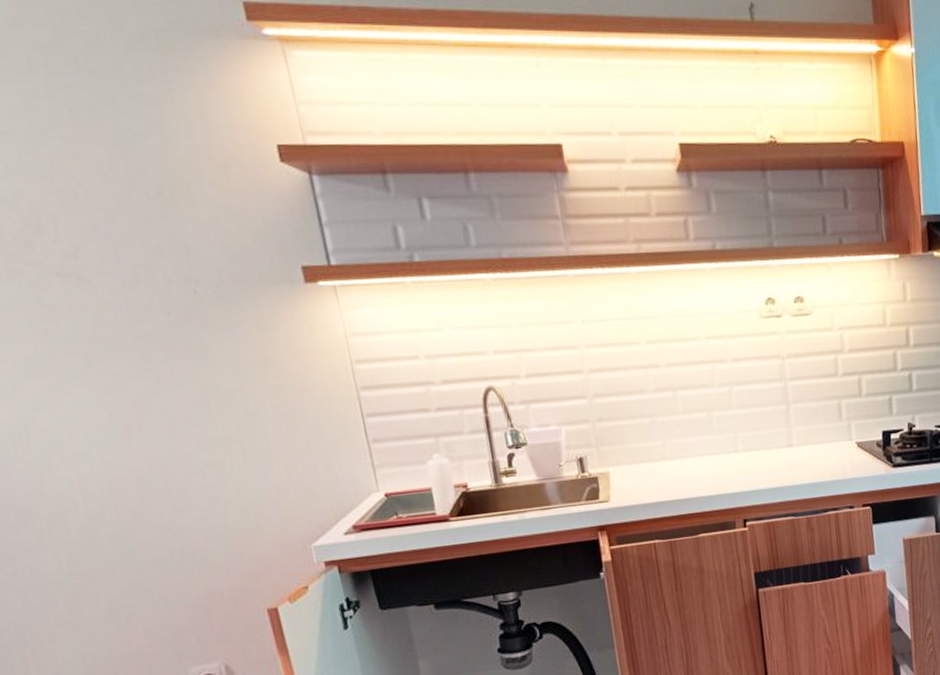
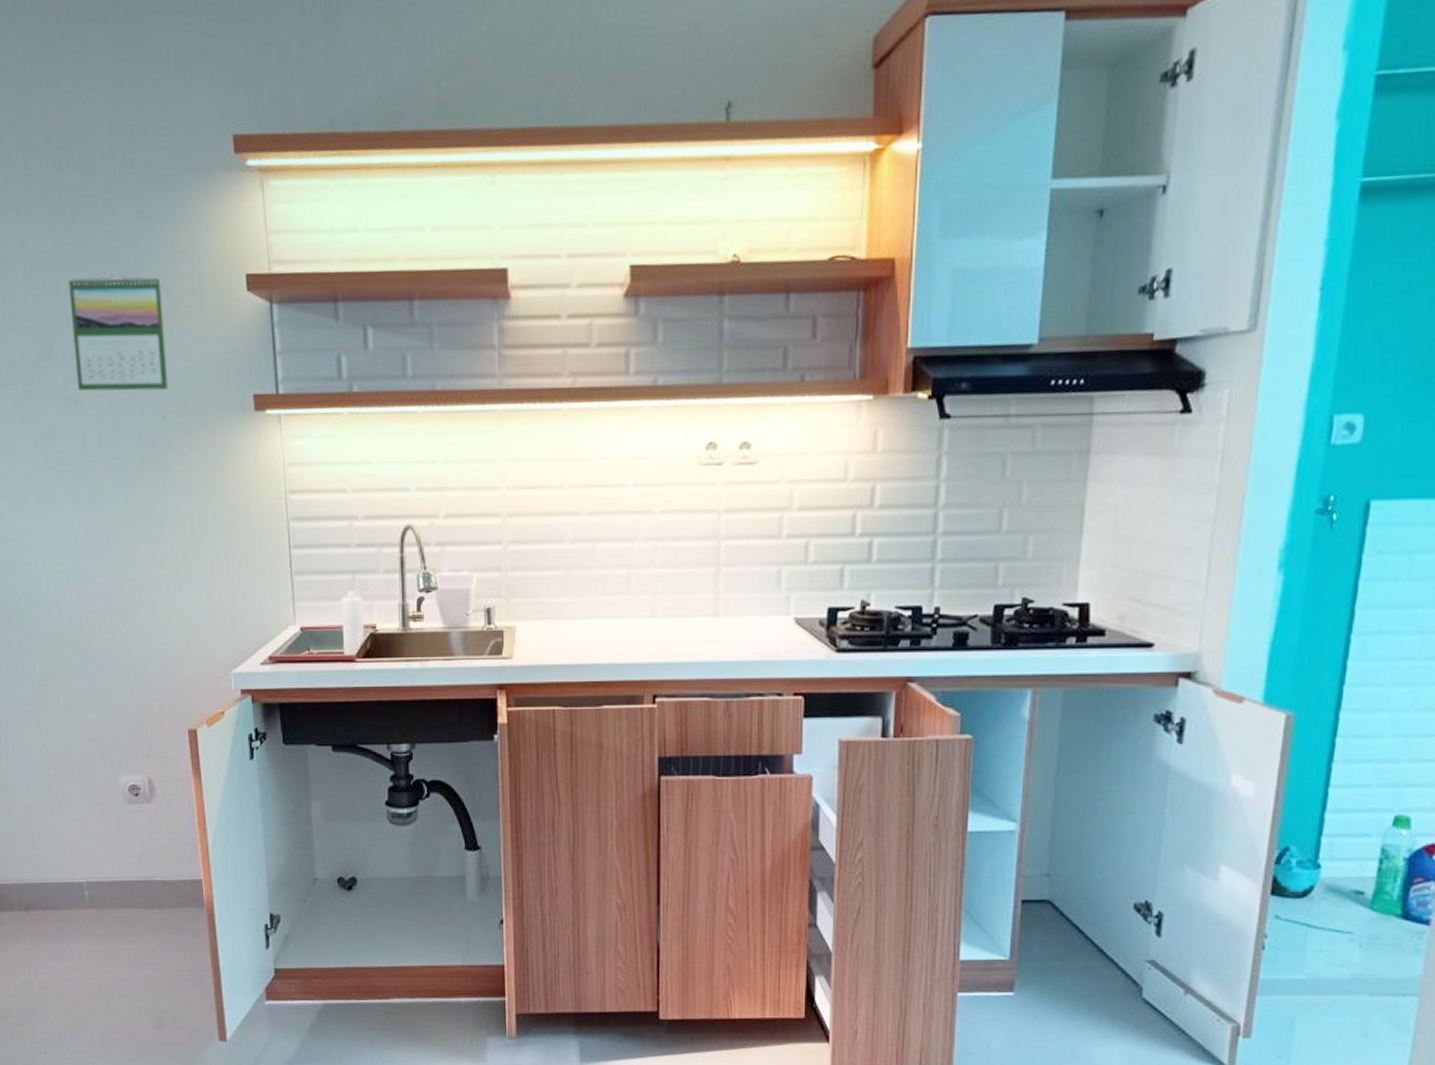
calendar: none [50,142,198,267] -> present [68,274,169,391]

